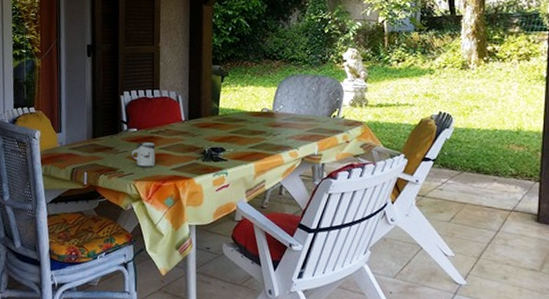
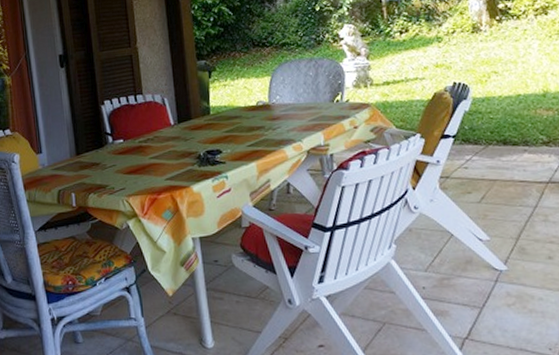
cup: present [131,142,156,167] -> none [120,153,147,181]

